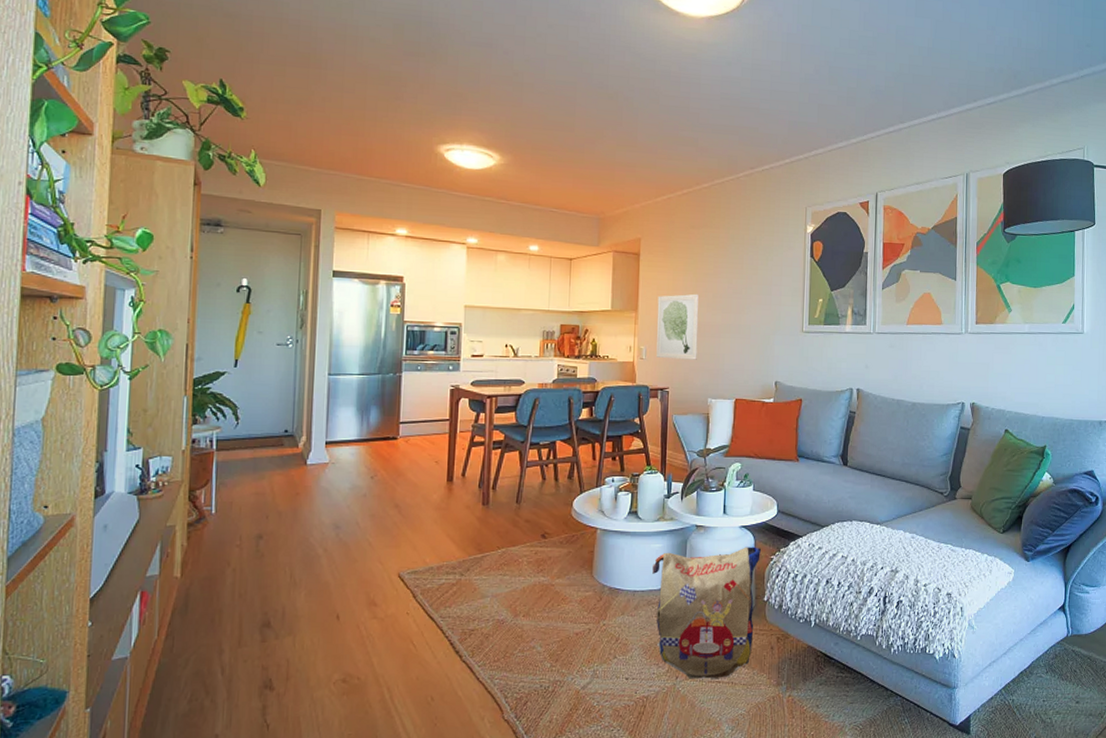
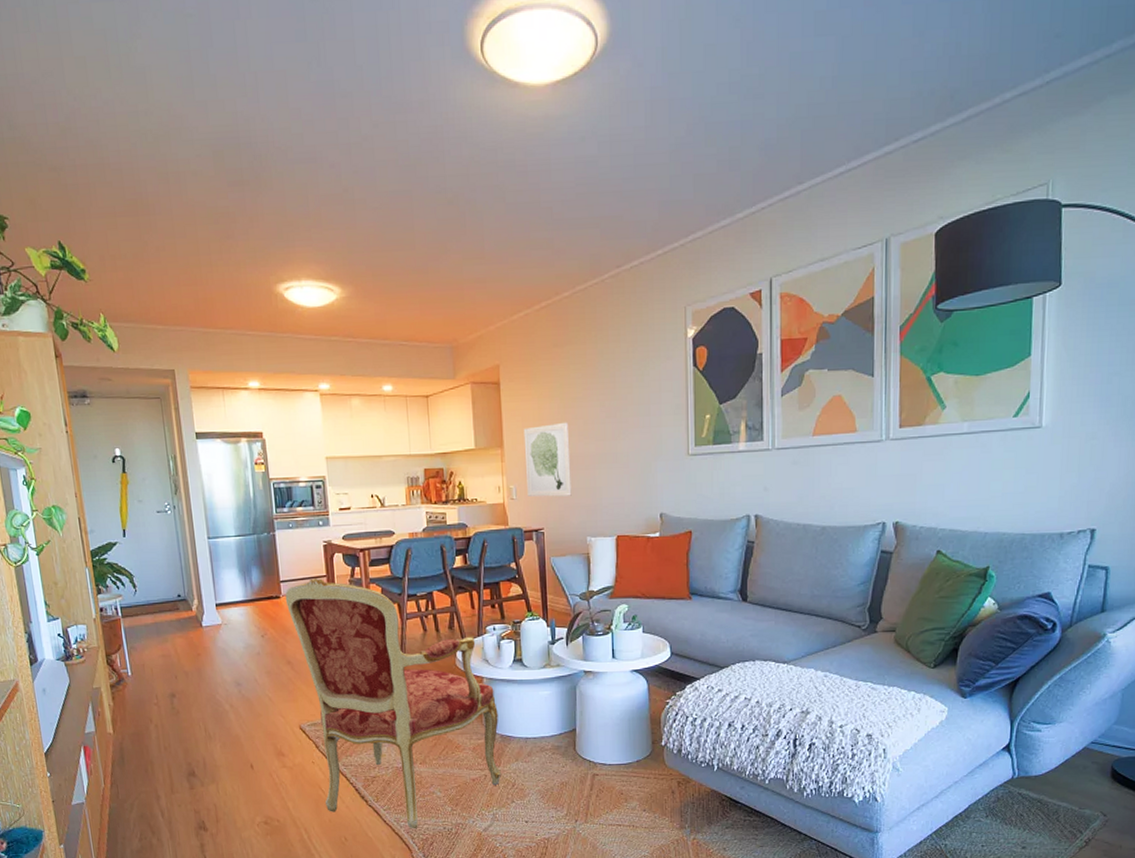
armchair: none [402,421,609,688] -> present [285,578,501,829]
backpack: present [652,547,761,679] -> none [543,691,655,822]

